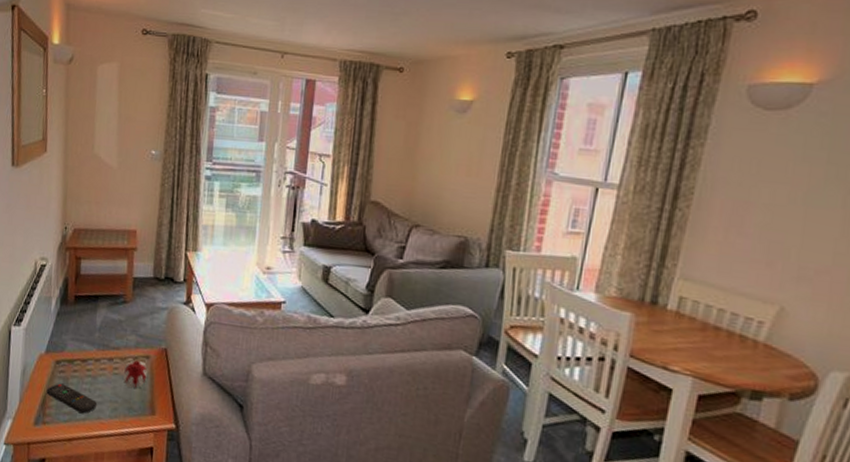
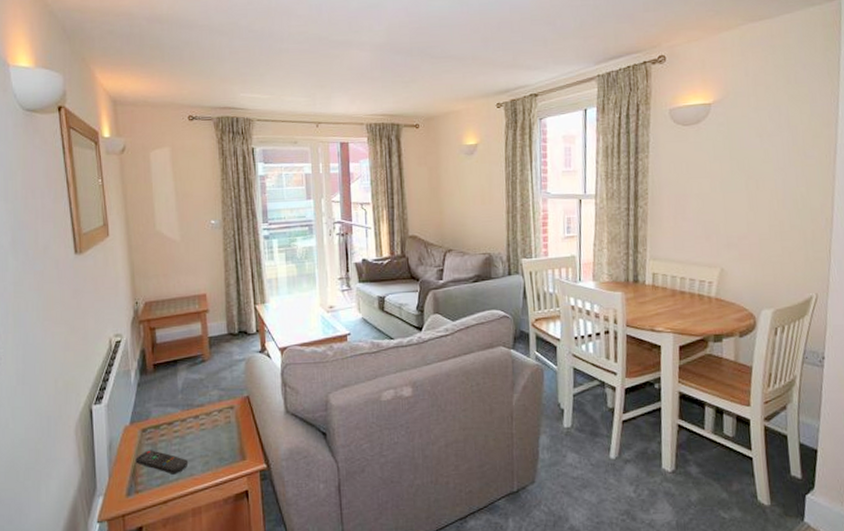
candle: present [123,360,147,389] -> none [210,413,233,440]

